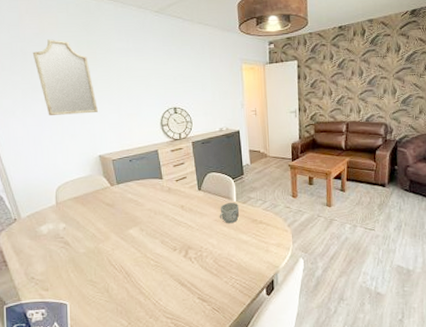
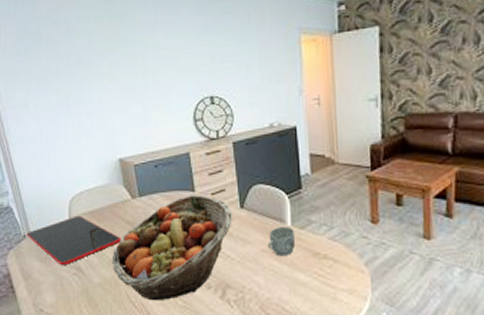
cutting board: none [17,201,102,241] -> present [26,215,121,265]
home mirror: present [32,39,98,115] -> none [48,15,119,109]
fruit basket: none [94,181,192,263] -> present [111,195,232,301]

